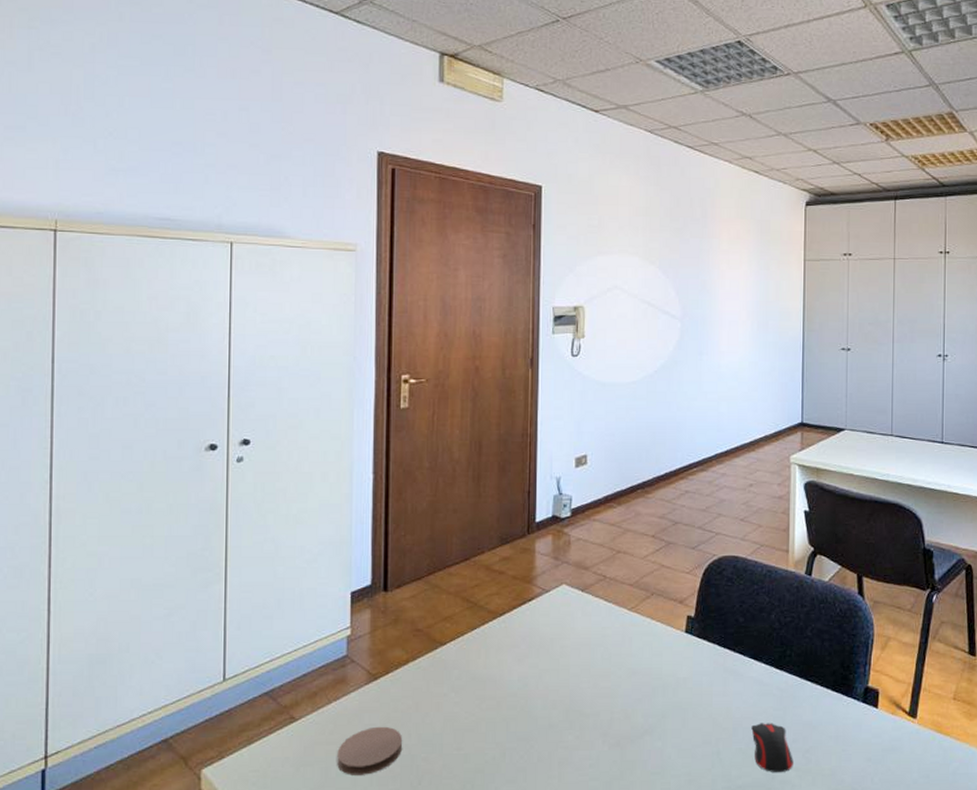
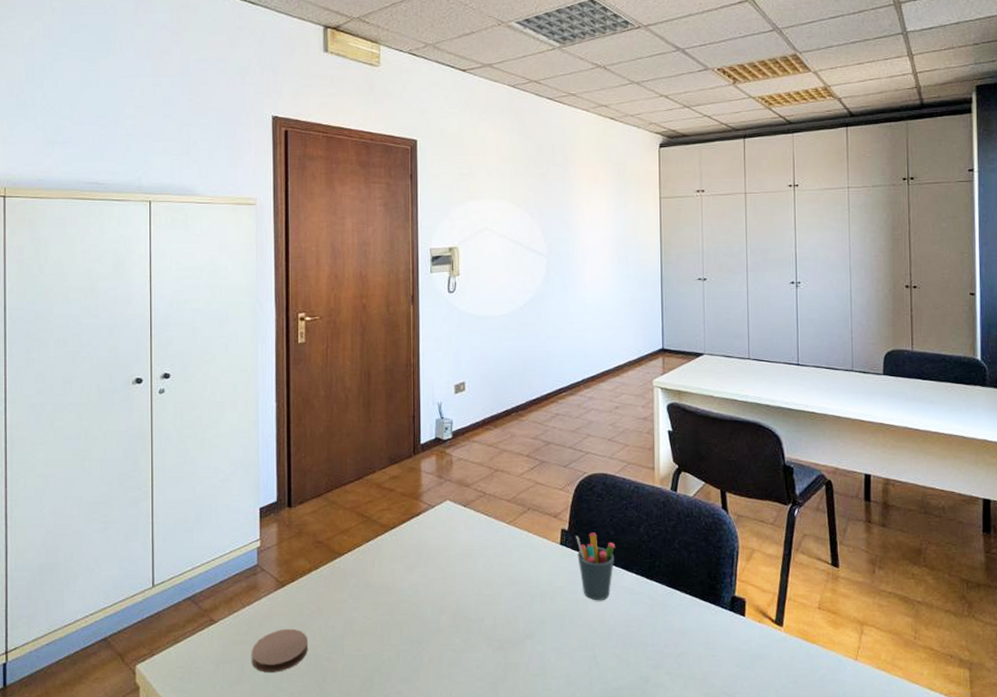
pen holder: none [702,619,744,693] -> present [576,532,615,601]
computer mouse: present [751,723,793,773] -> none [625,629,666,677]

